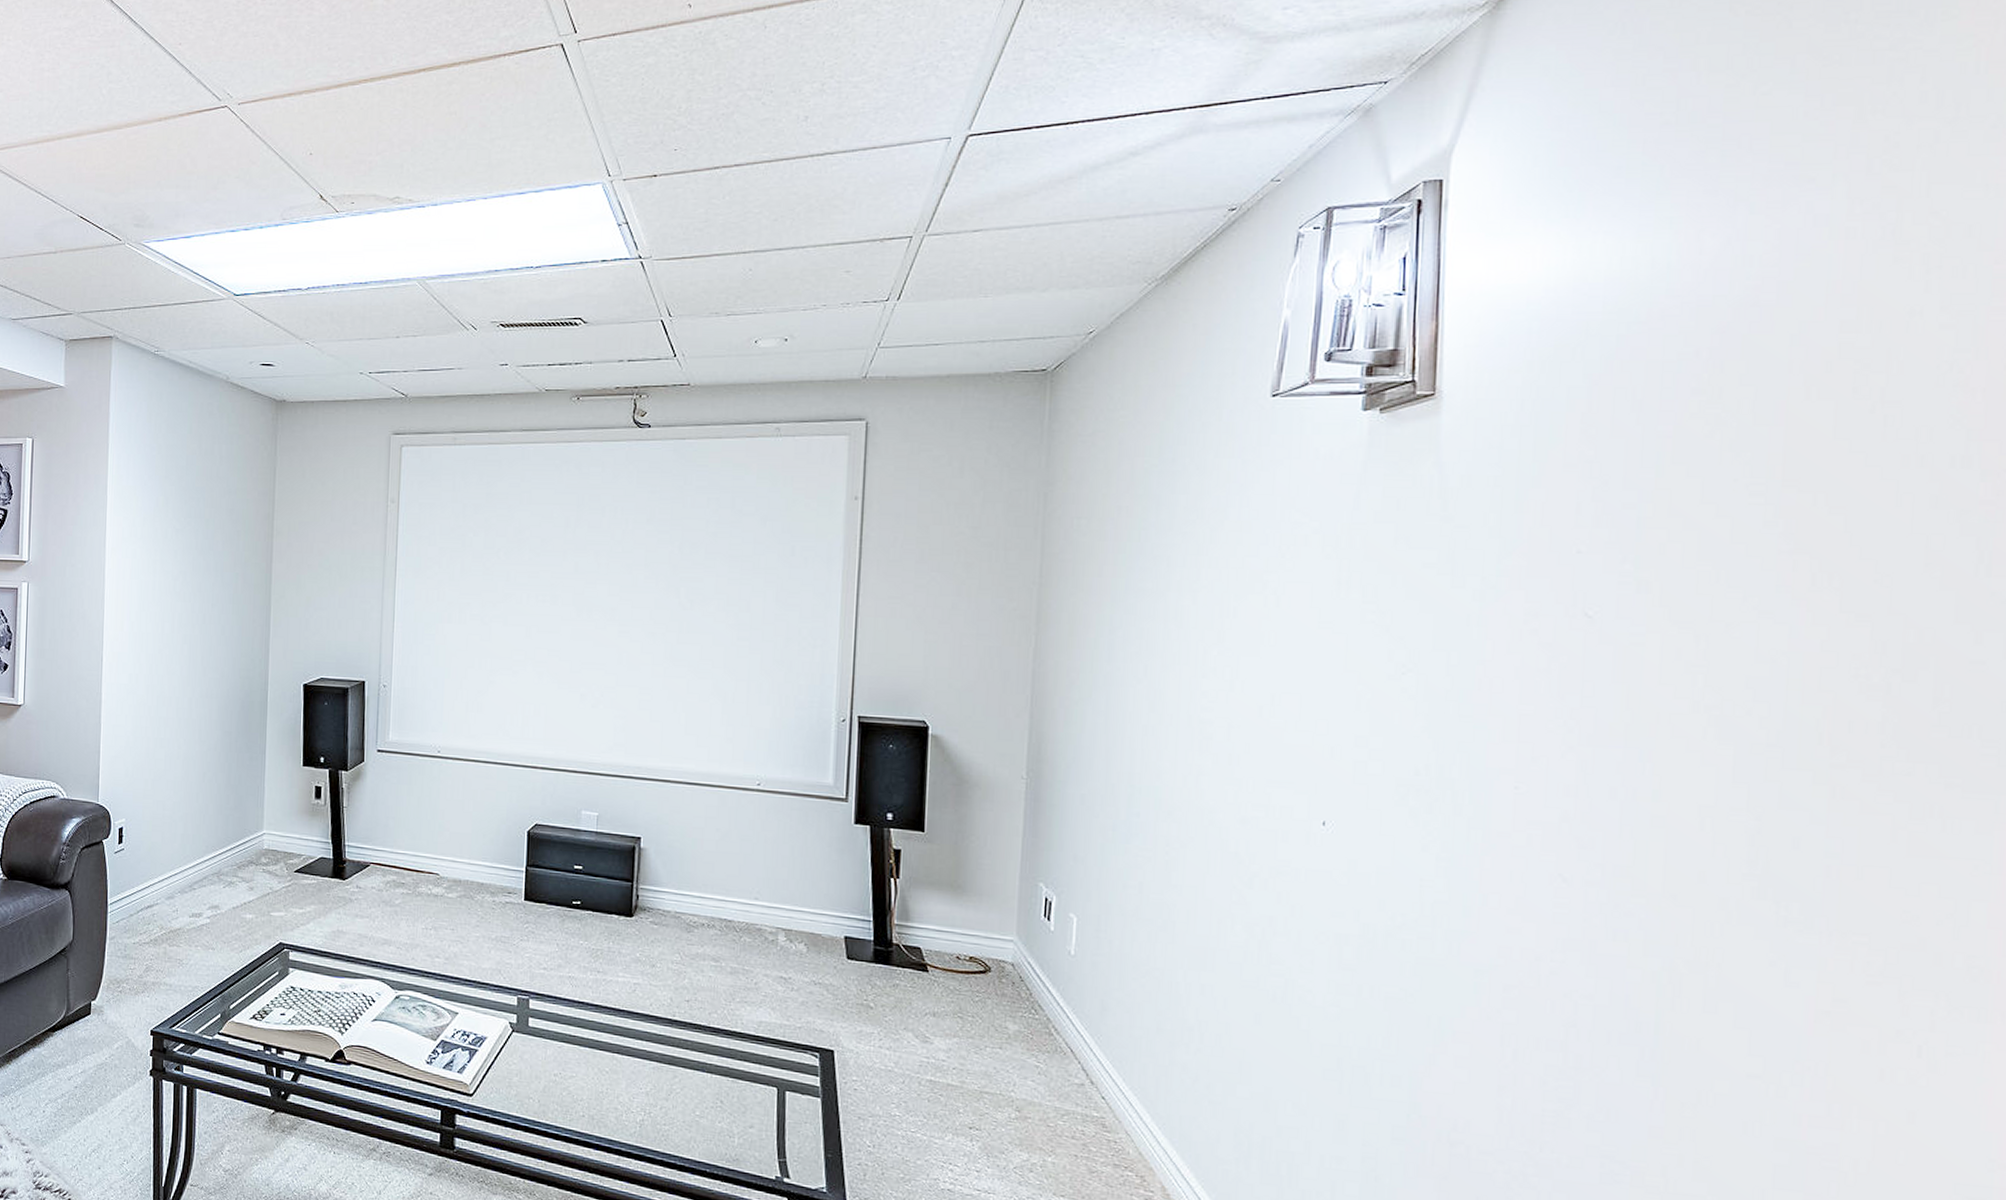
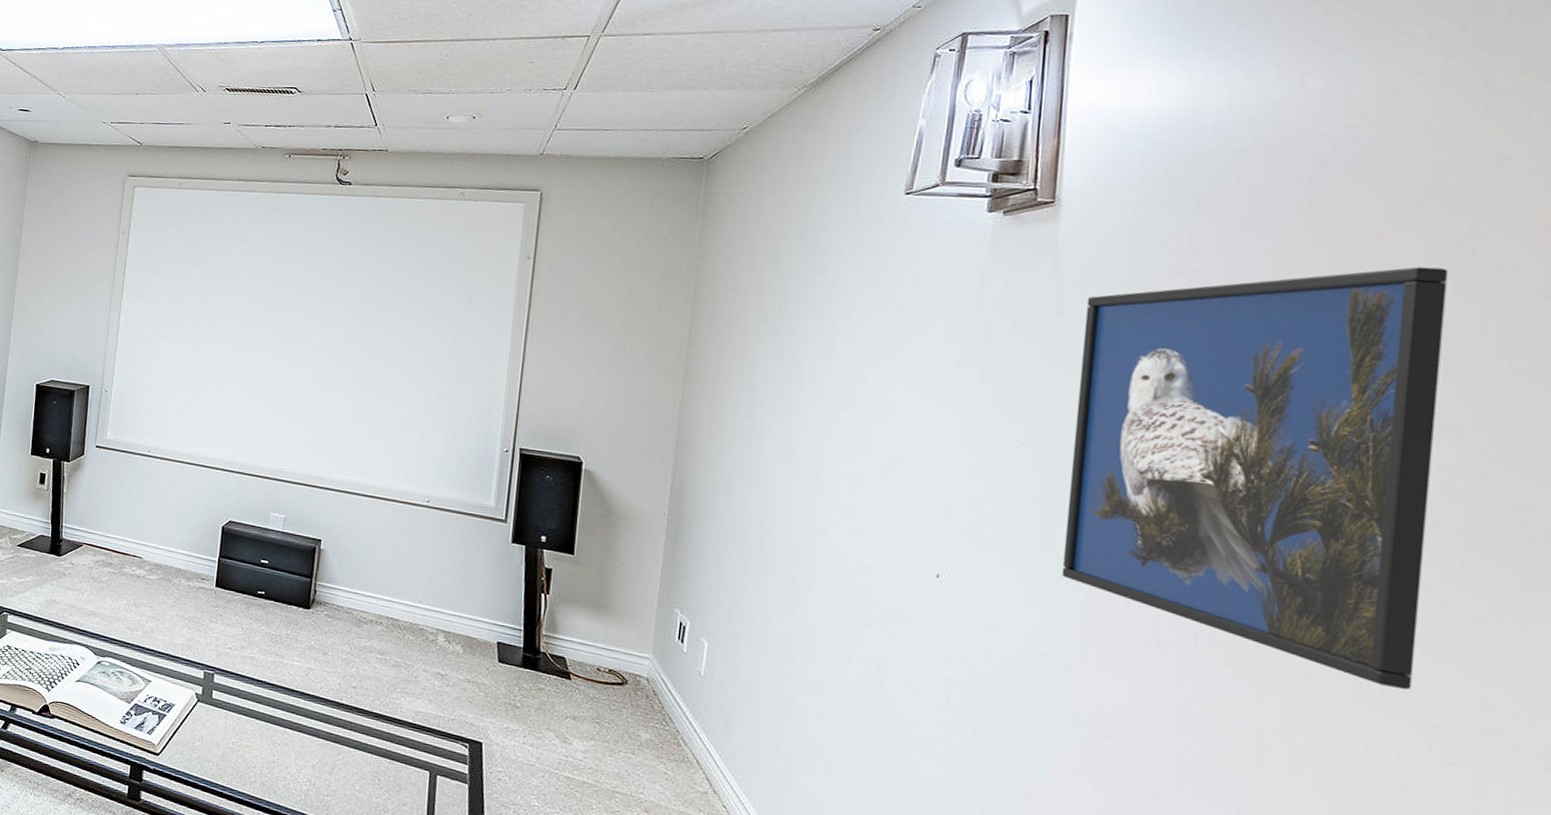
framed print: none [1457,440,1859,908] -> present [1061,266,1448,690]

